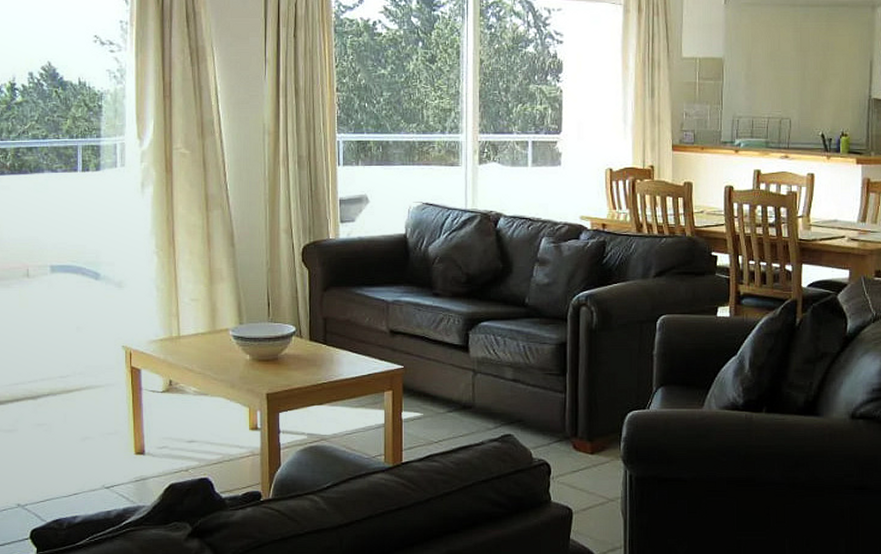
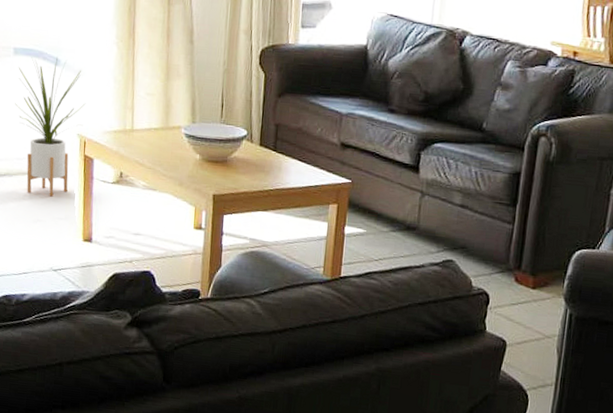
house plant: none [55,271,129,412] -> present [15,57,86,197]

